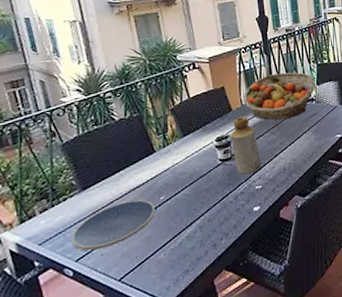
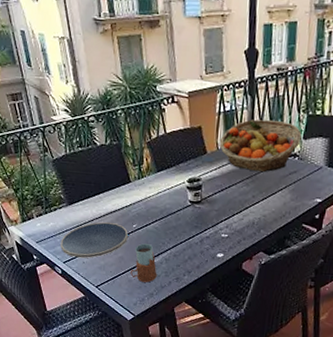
drinking glass: none [160,214,191,260] -> present [130,243,157,283]
bottle: present [231,117,261,175] -> none [202,161,231,221]

